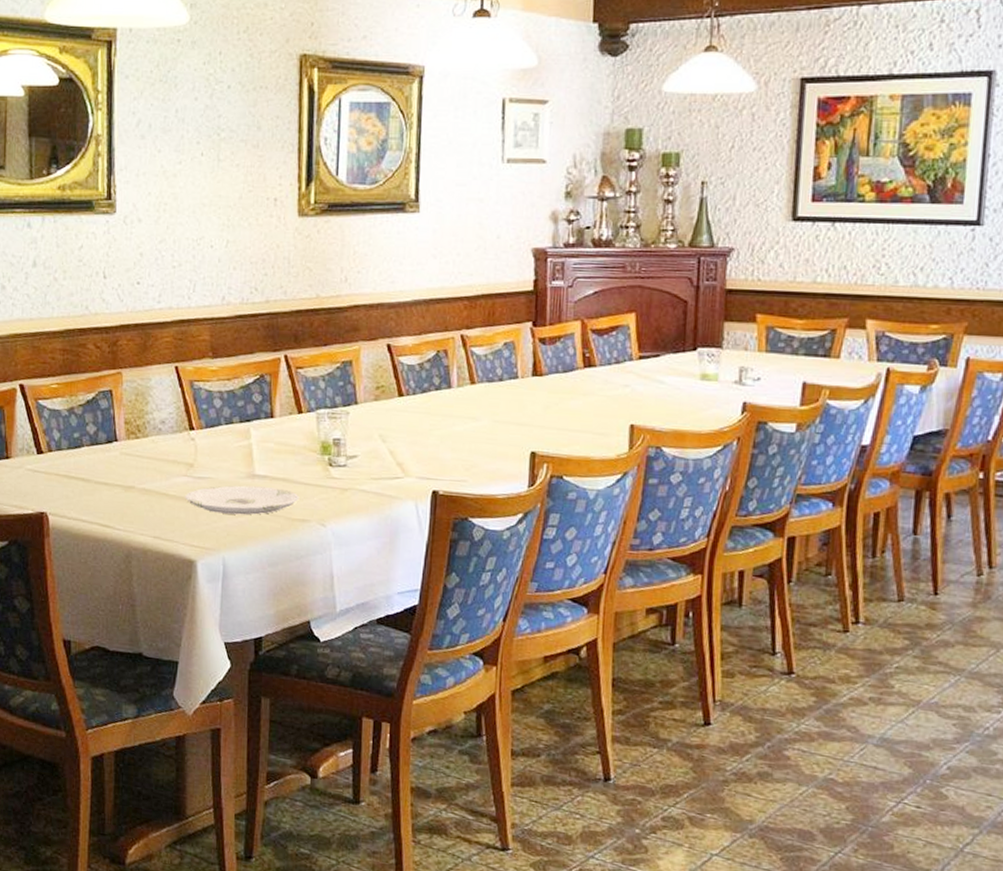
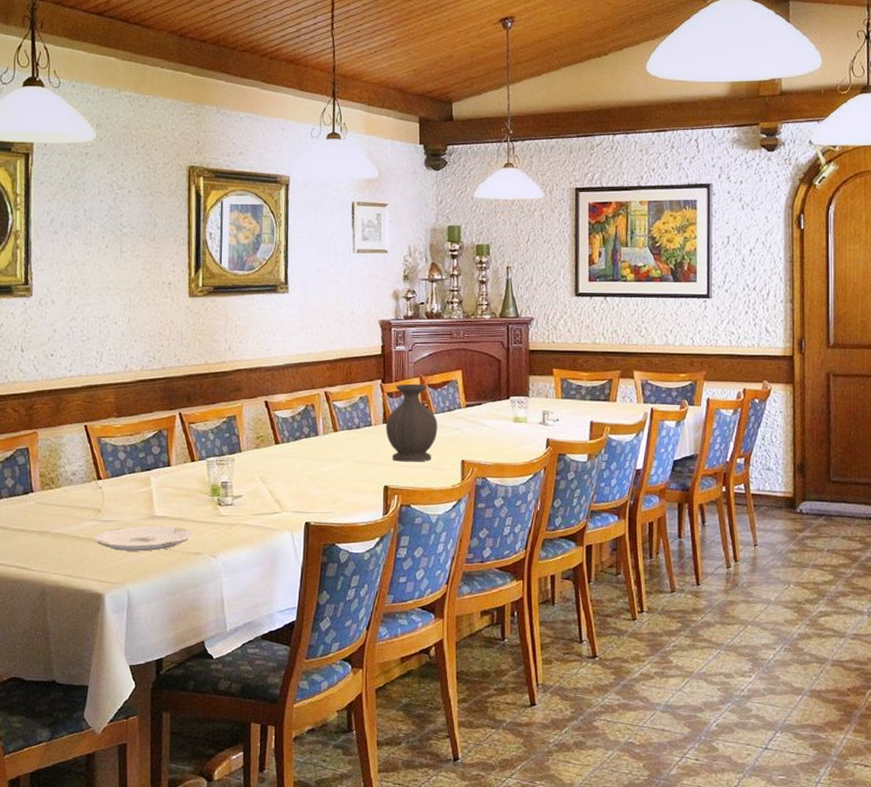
vase: none [535,327,602,425] -> present [385,383,438,462]

